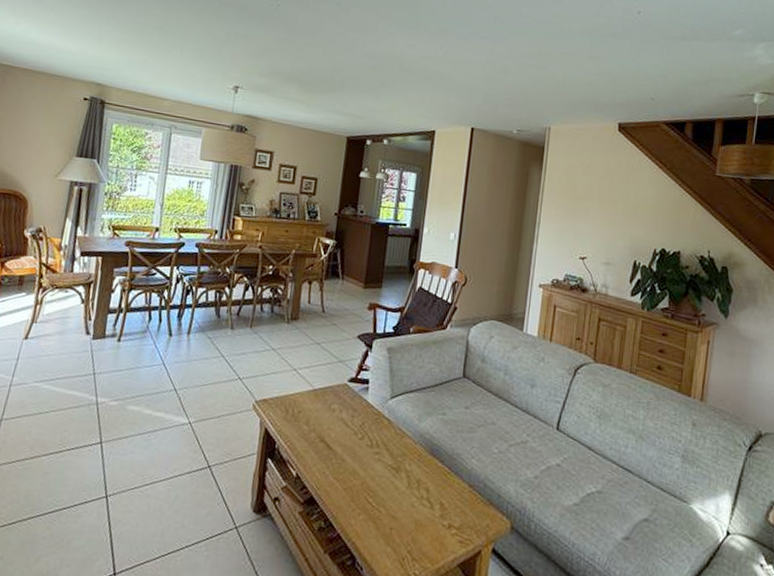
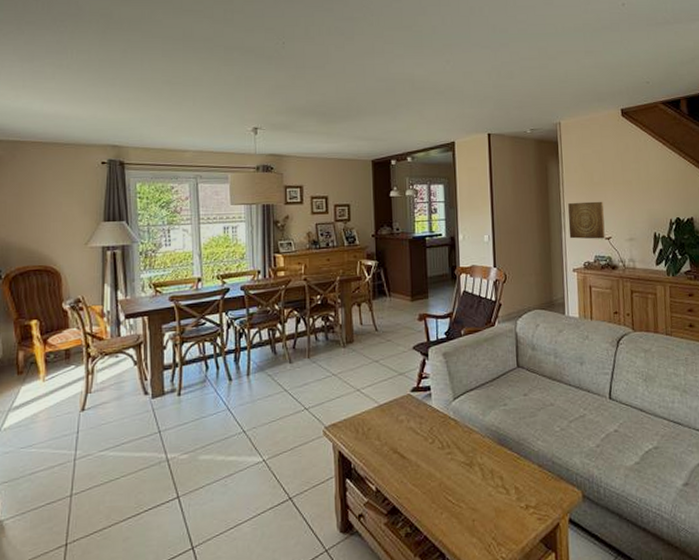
wall art: none [540,214,584,258] -> present [568,201,605,239]

